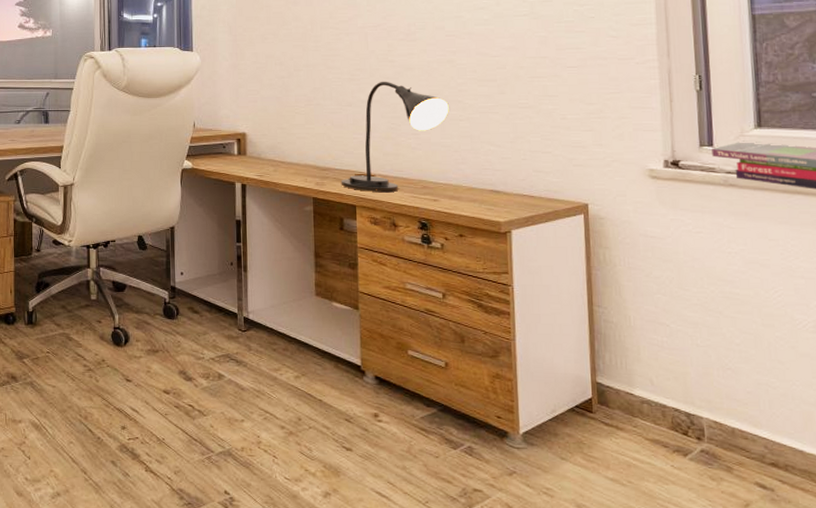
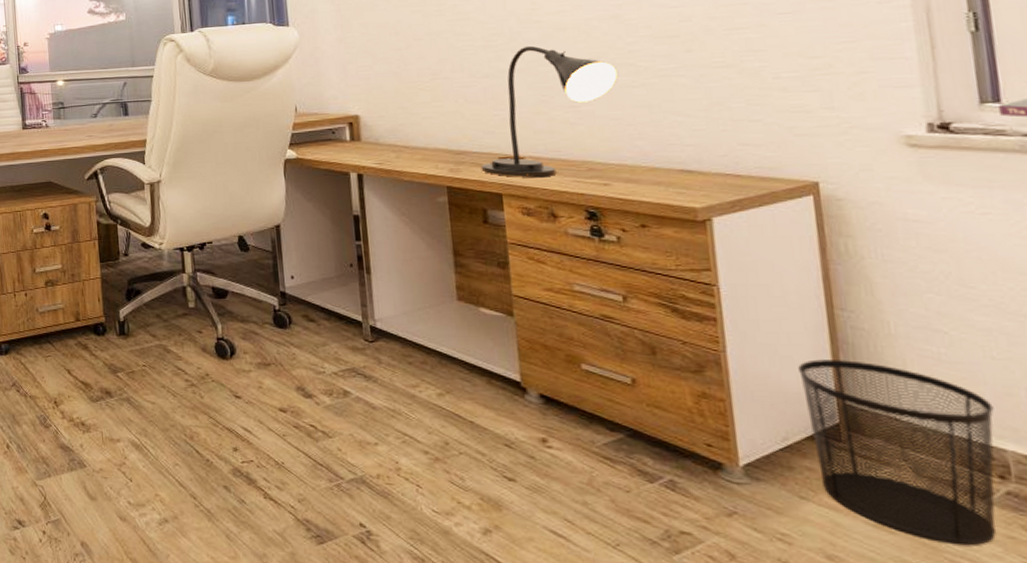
waste bin: none [566,346,696,493] -> present [798,359,996,545]

